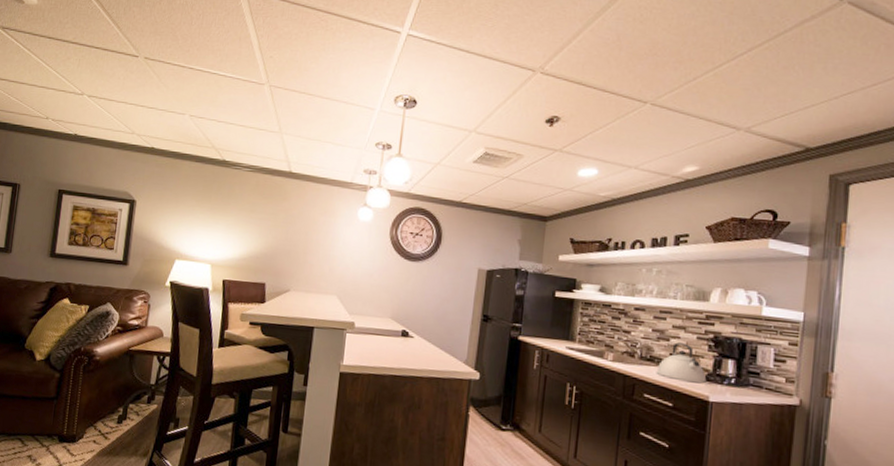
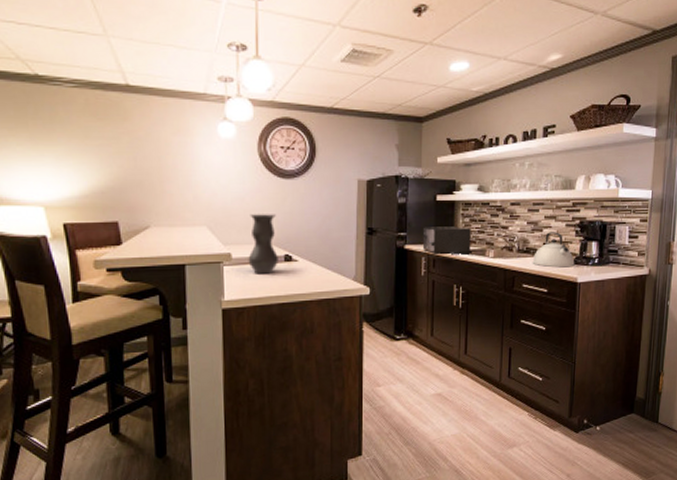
vase: none [368,289,399,346] -> present [248,214,278,274]
toaster: none [536,321,590,354] -> present [422,226,471,255]

